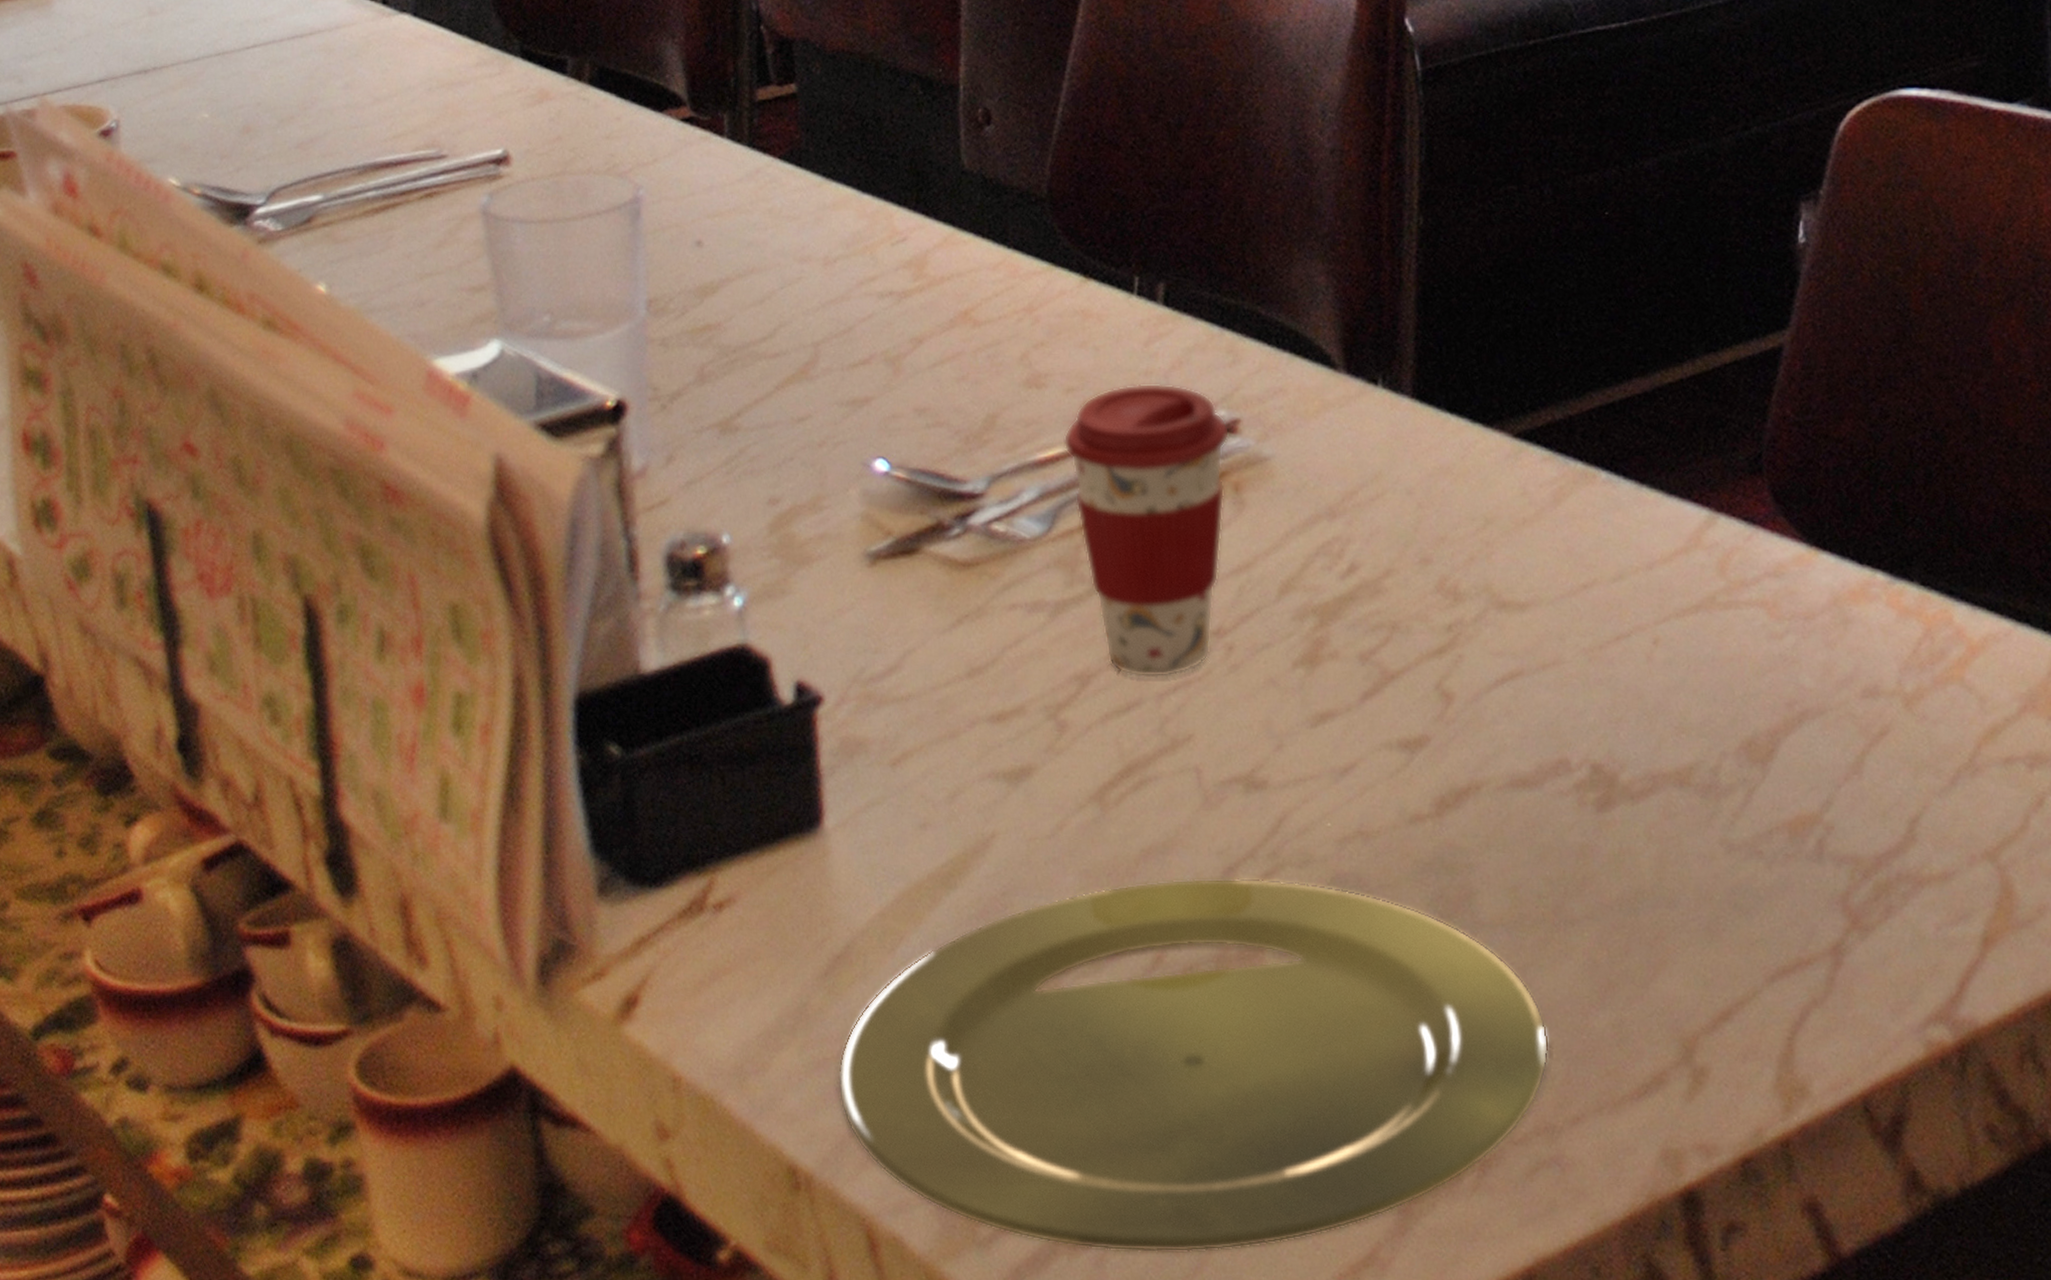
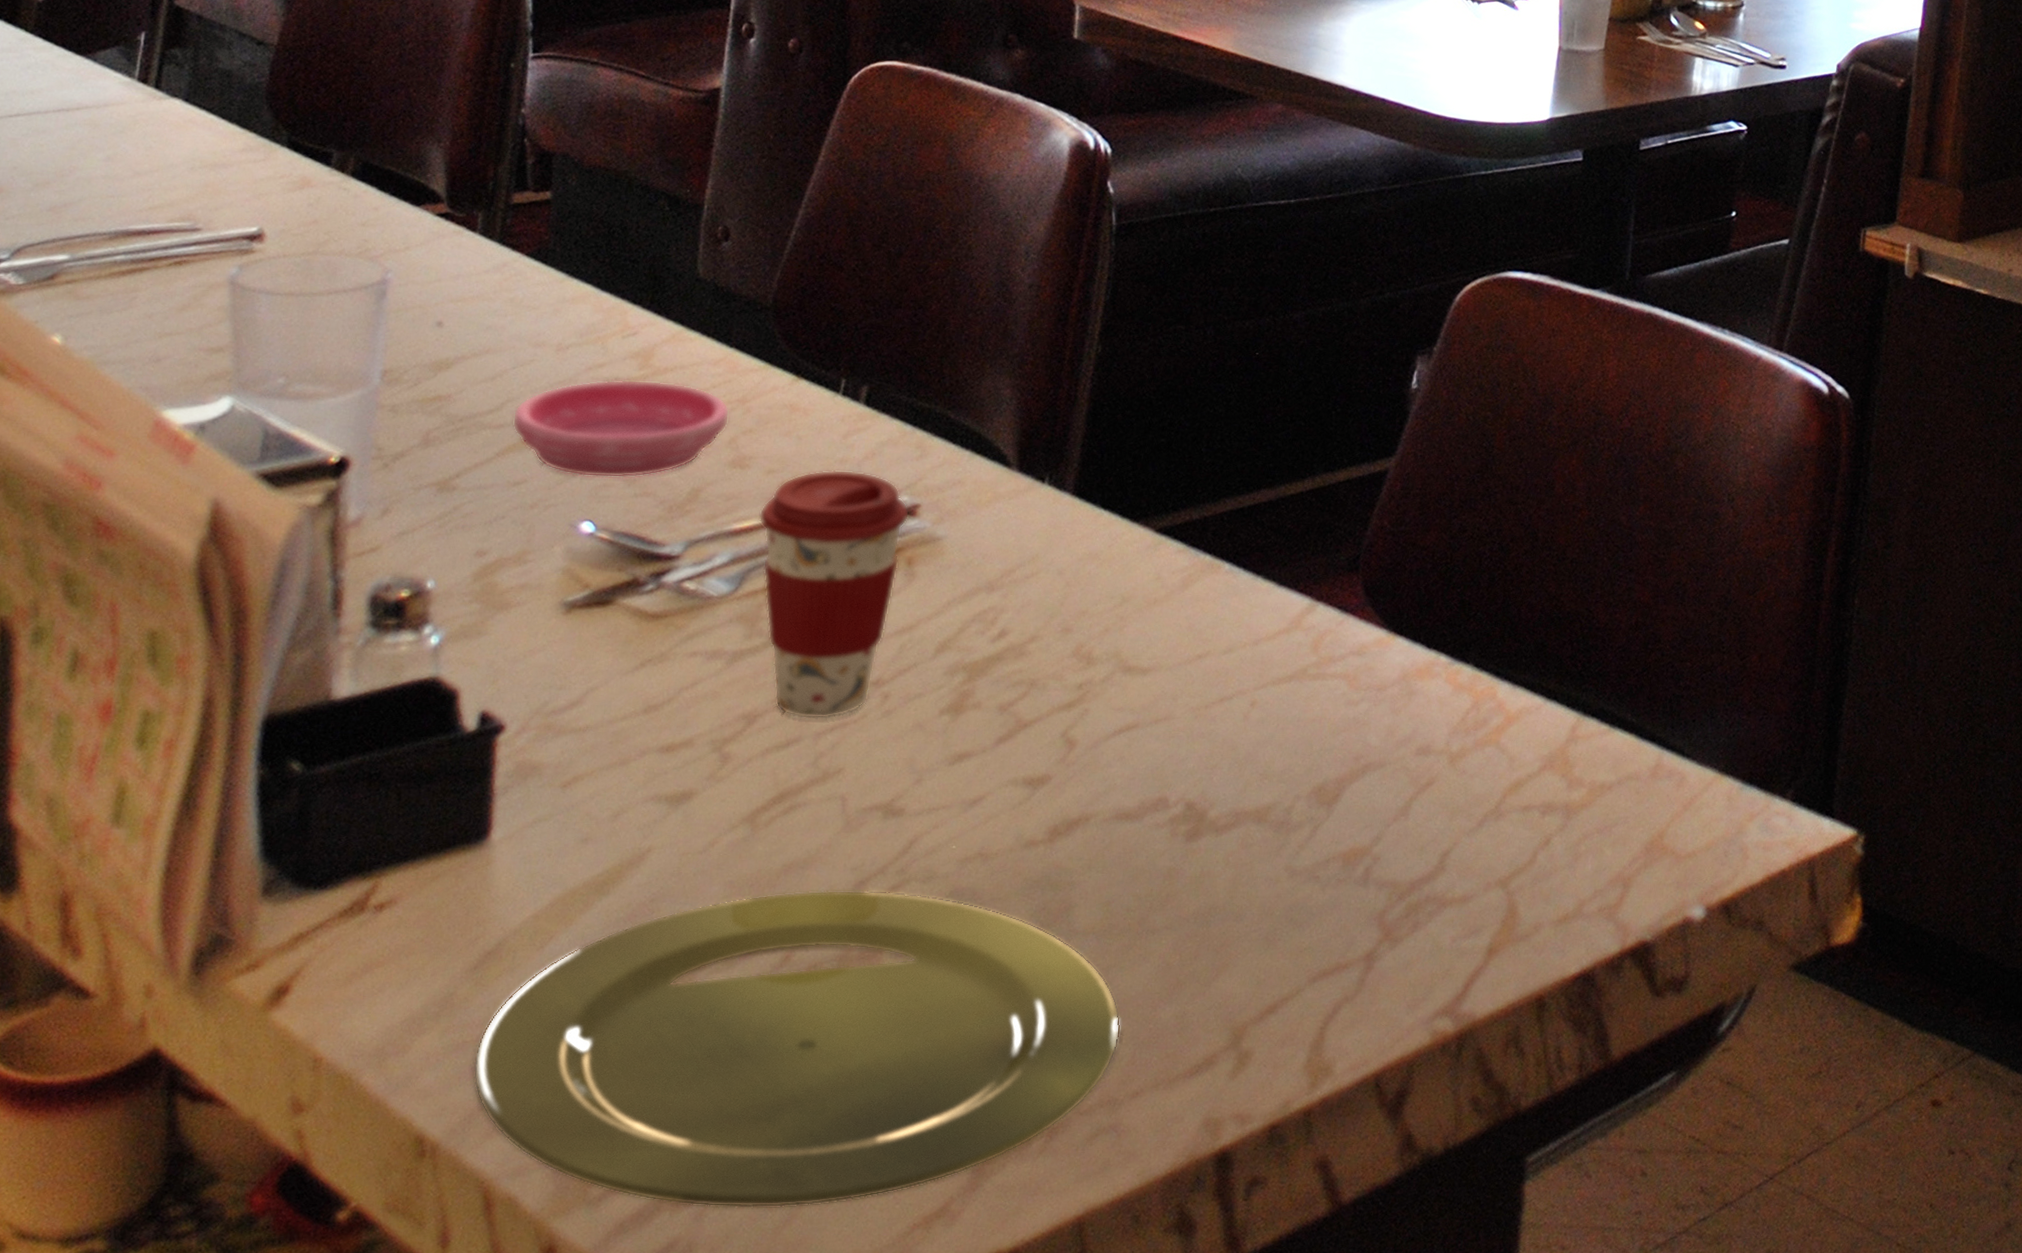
saucer: none [787,292,1018,408] -> present [512,379,730,478]

